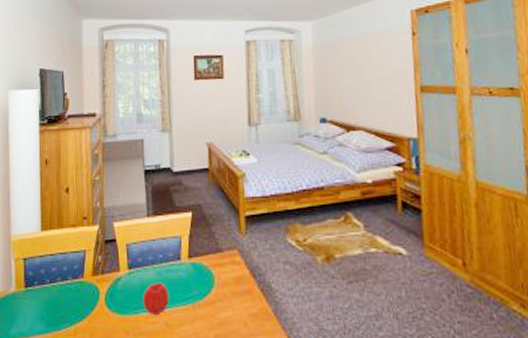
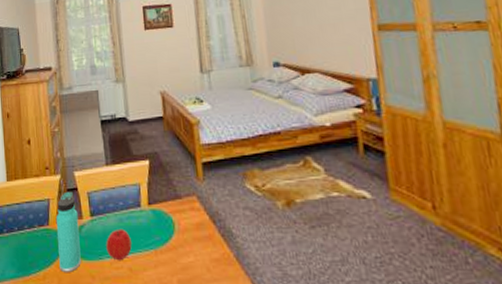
thermos bottle: none [91,242,116,328] -> present [56,191,81,273]

